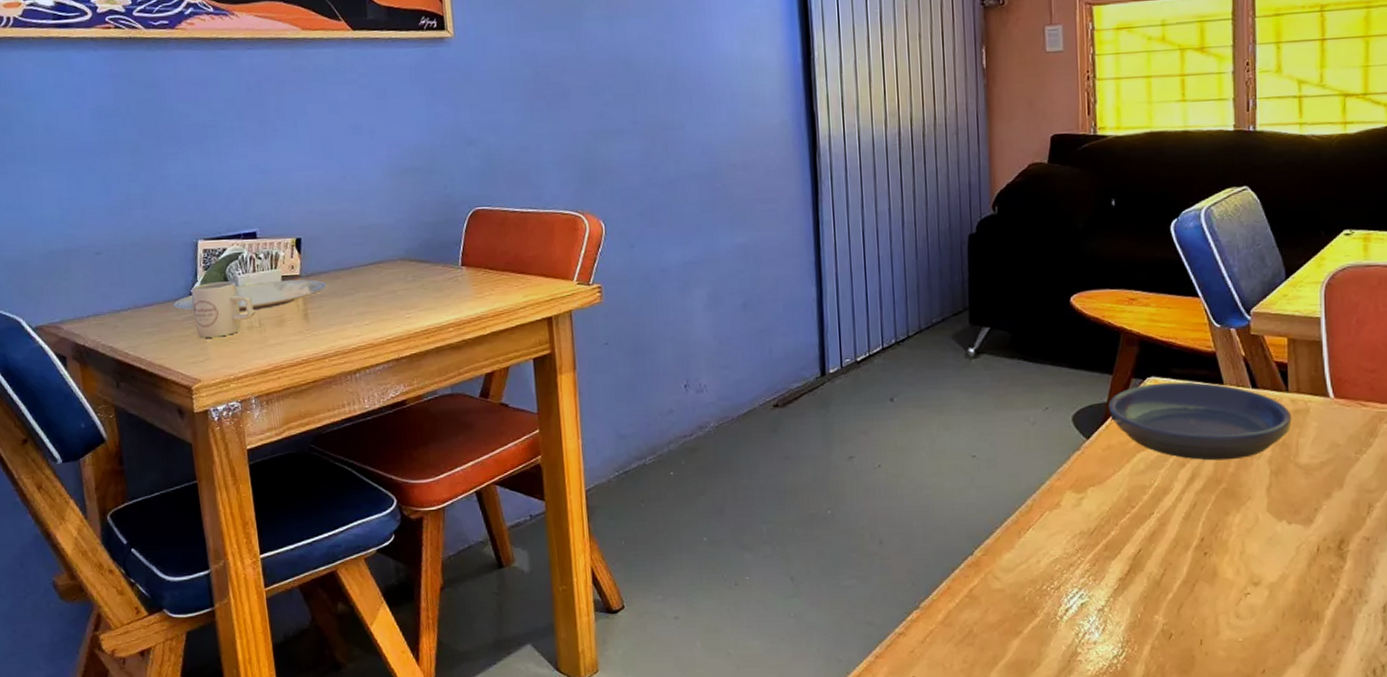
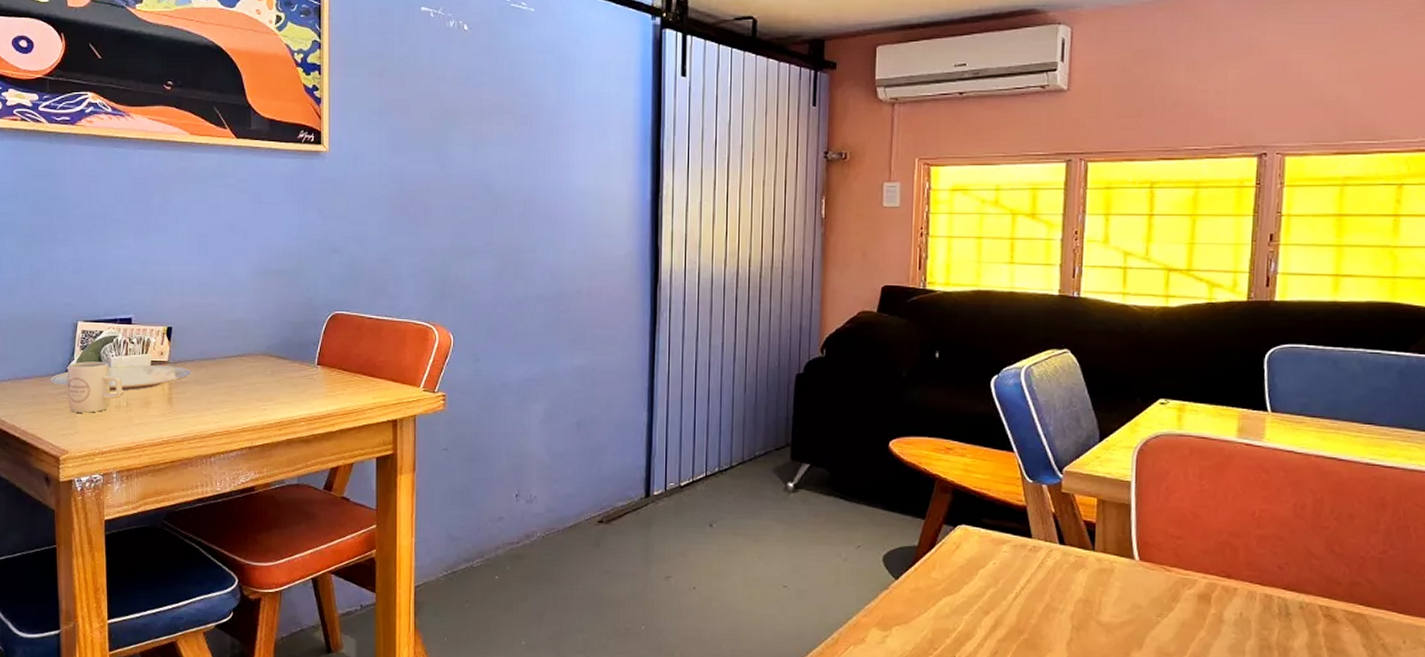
saucer: present [1108,382,1292,461] -> none [918,531,1097,612]

